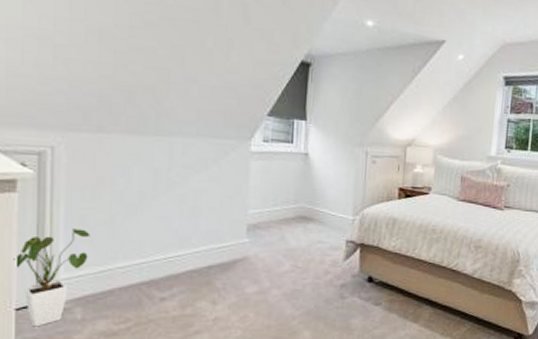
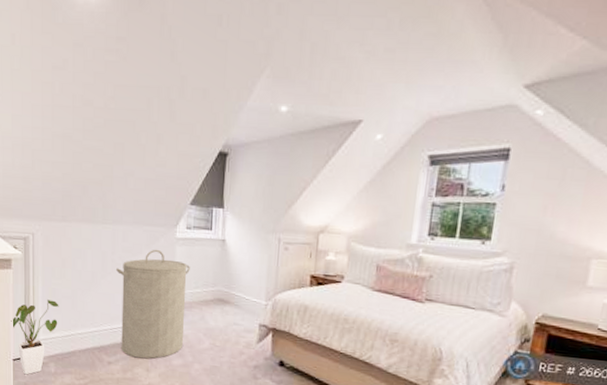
laundry hamper: none [173,164,267,290] -> present [116,249,190,359]

